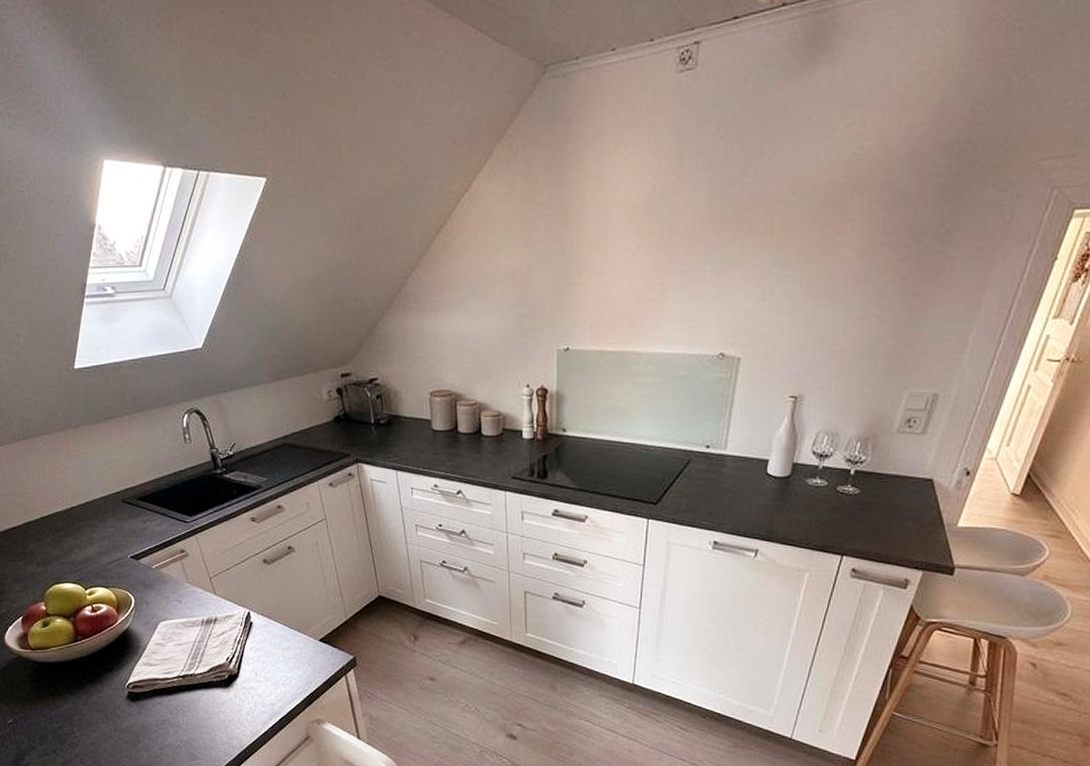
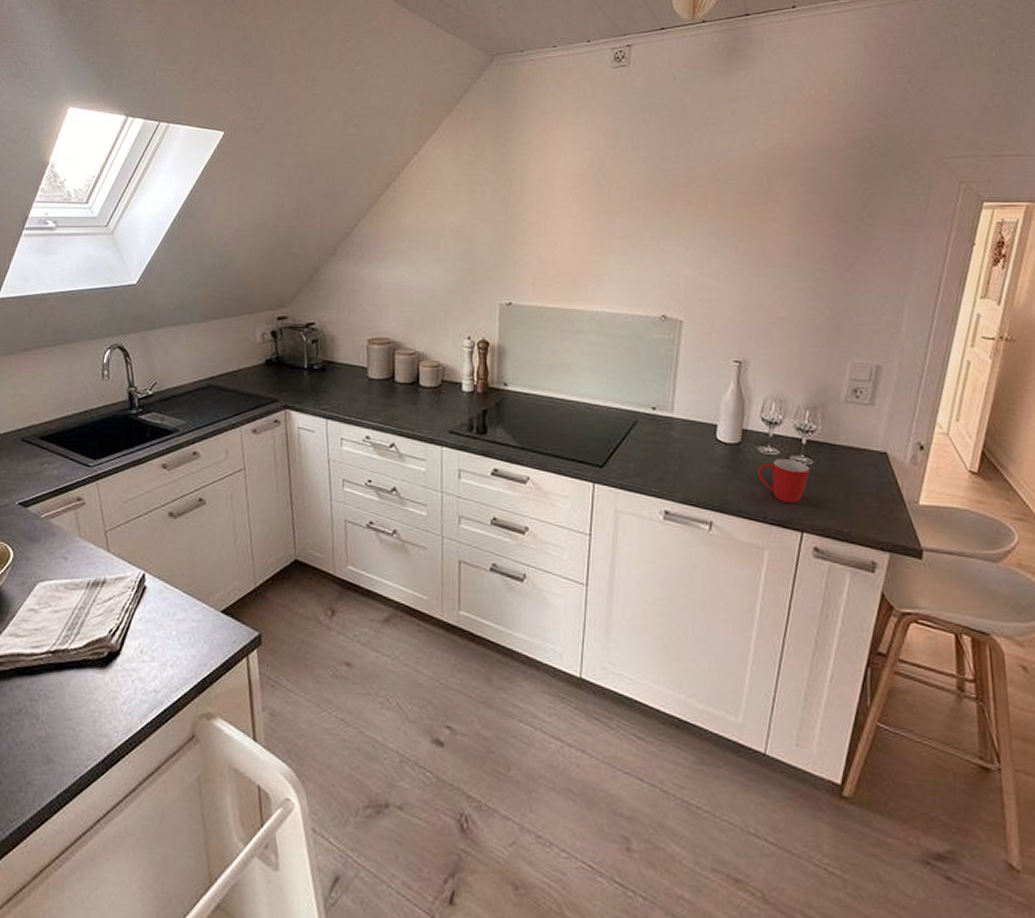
mug: none [804,490,855,530] -> present [757,459,810,504]

